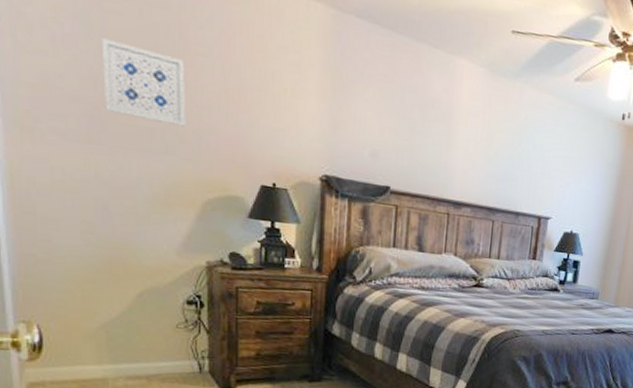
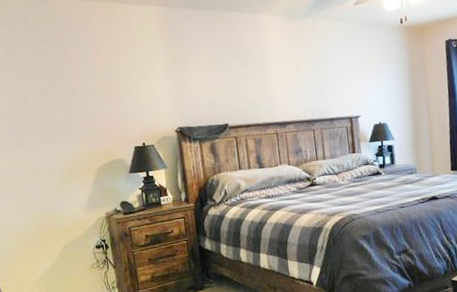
wall art: present [101,37,186,127] -> none [16,72,78,121]

